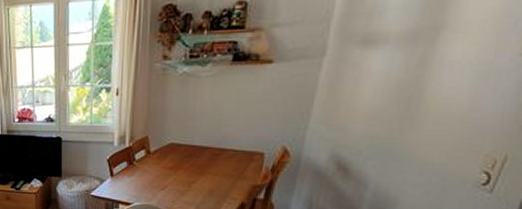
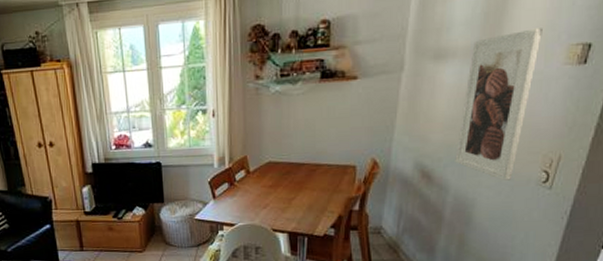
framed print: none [377,14,496,180] -> present [455,28,543,181]

